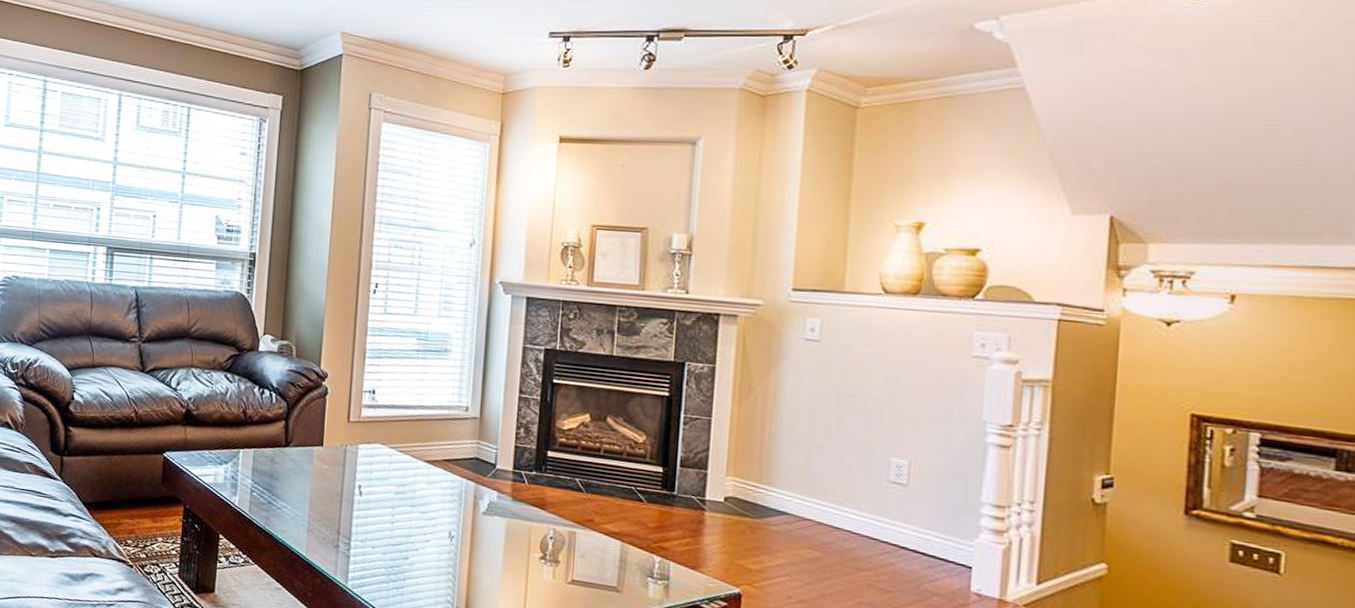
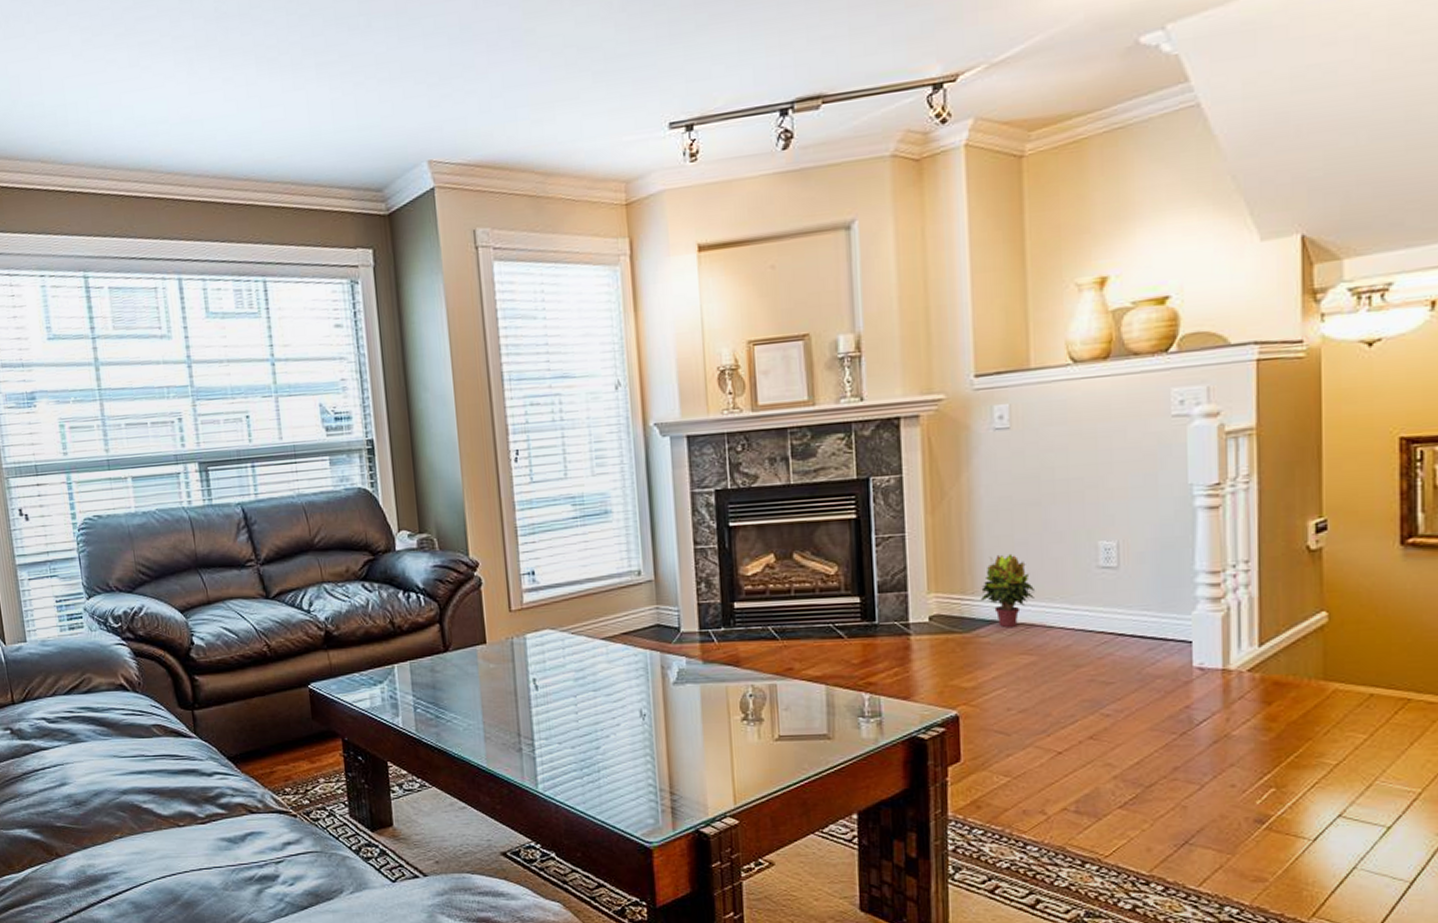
potted plant: none [774,452,827,522] -> present [980,553,1036,628]

